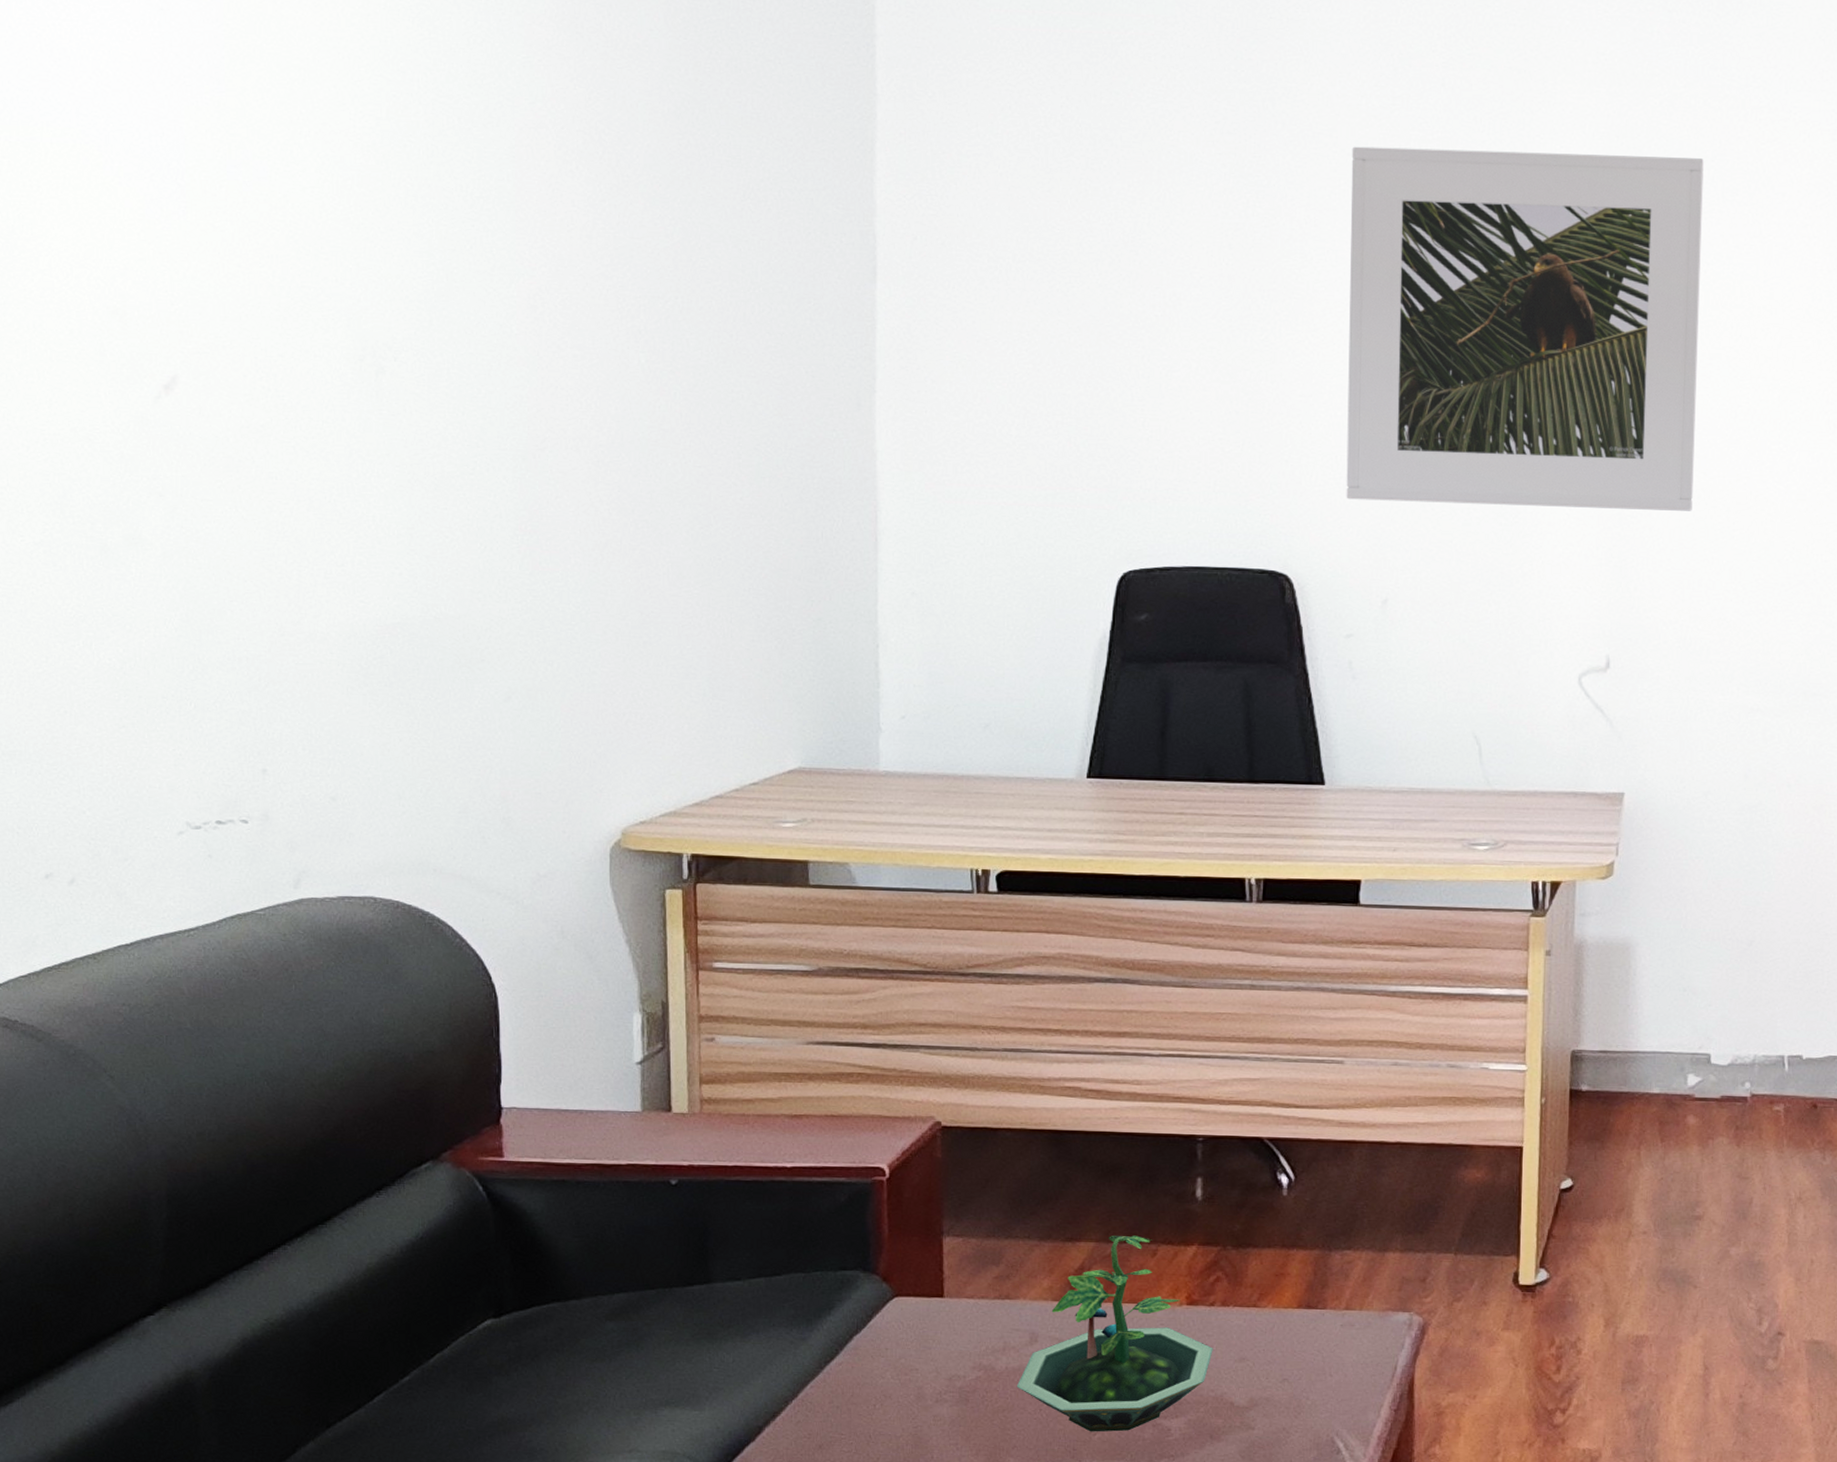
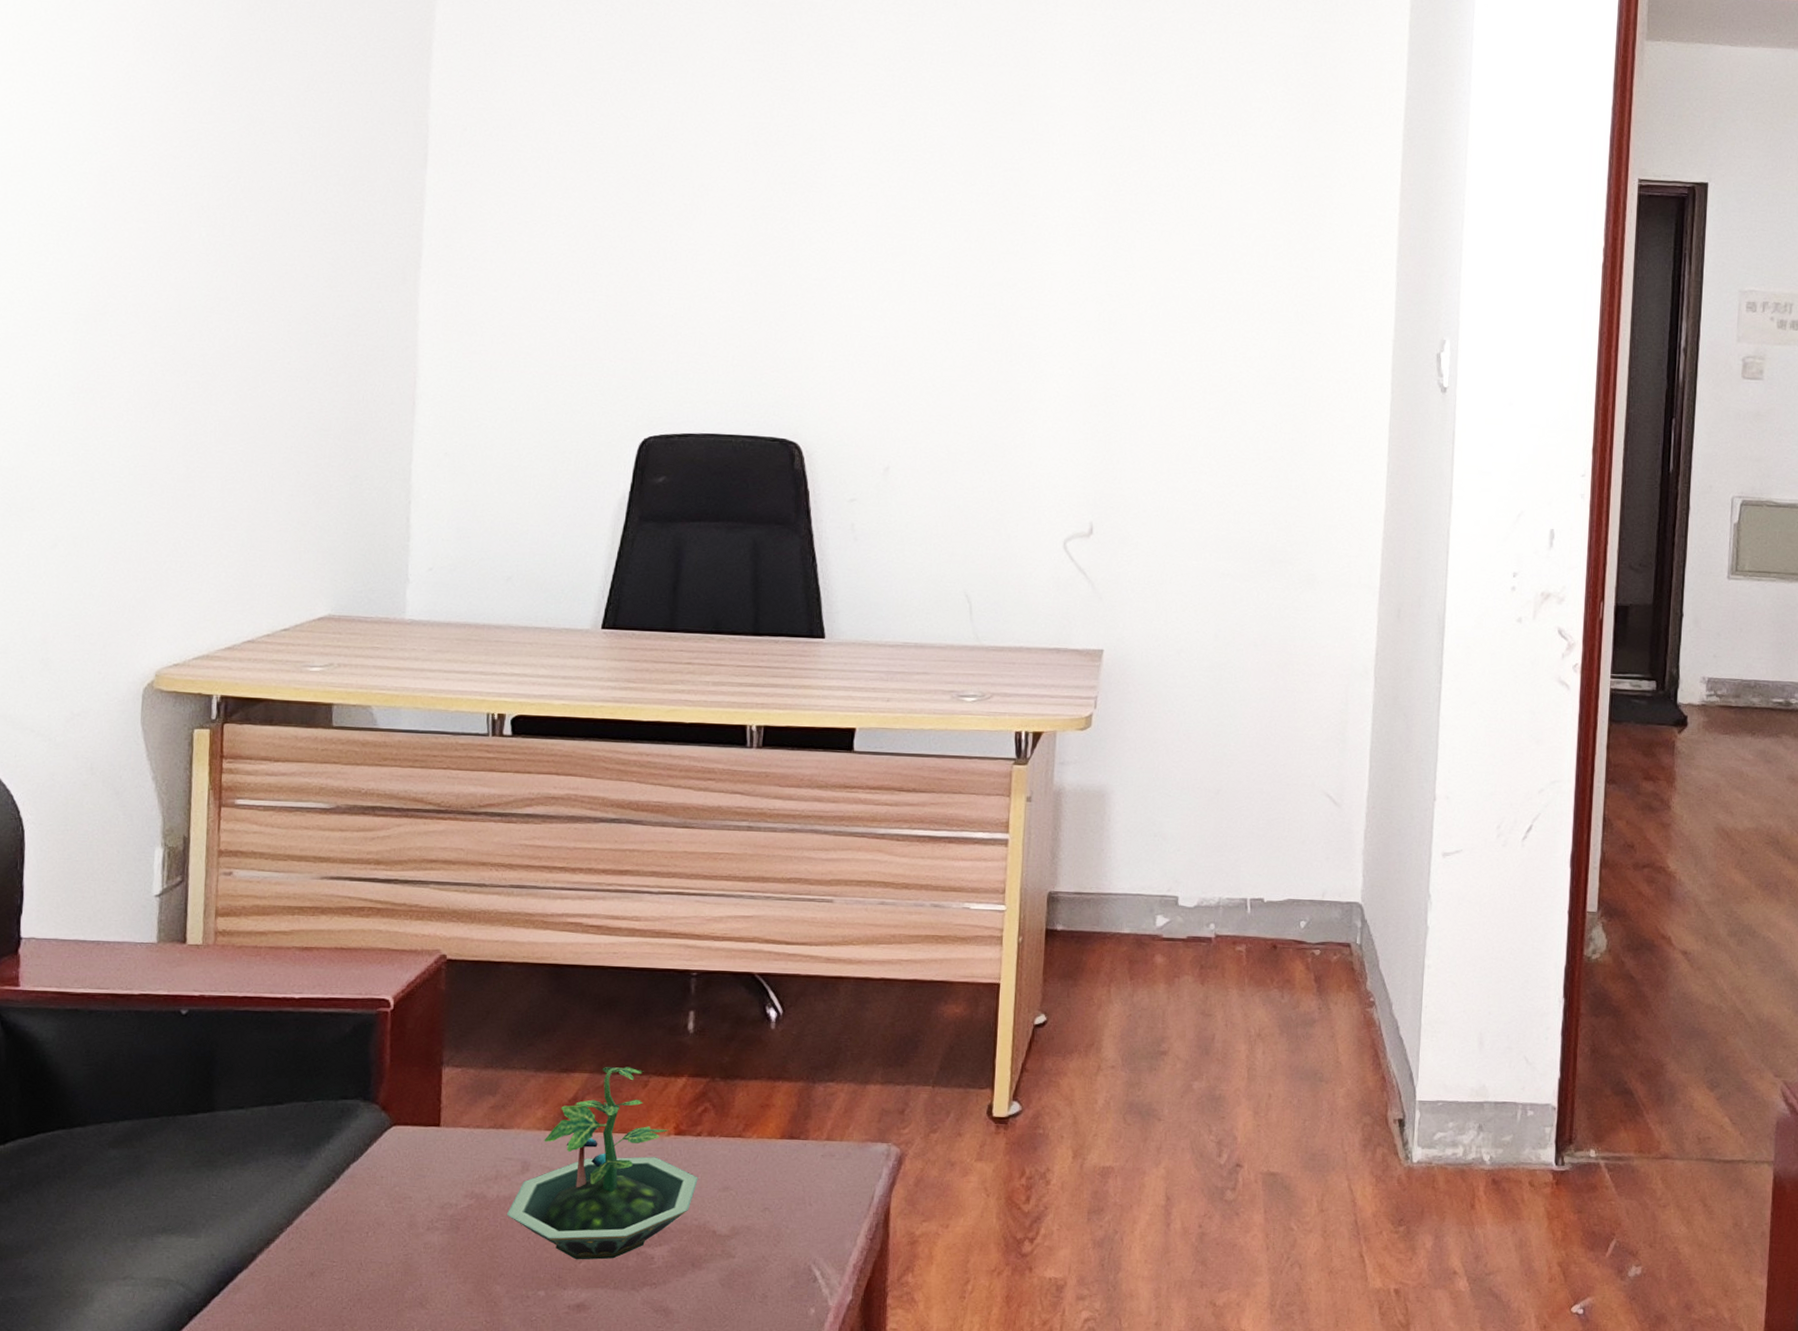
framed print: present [1346,146,1704,511] -> none [854,57,1189,392]

